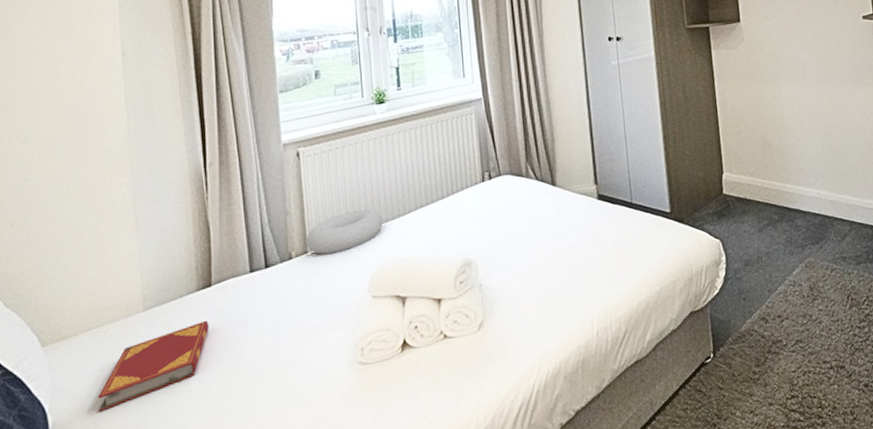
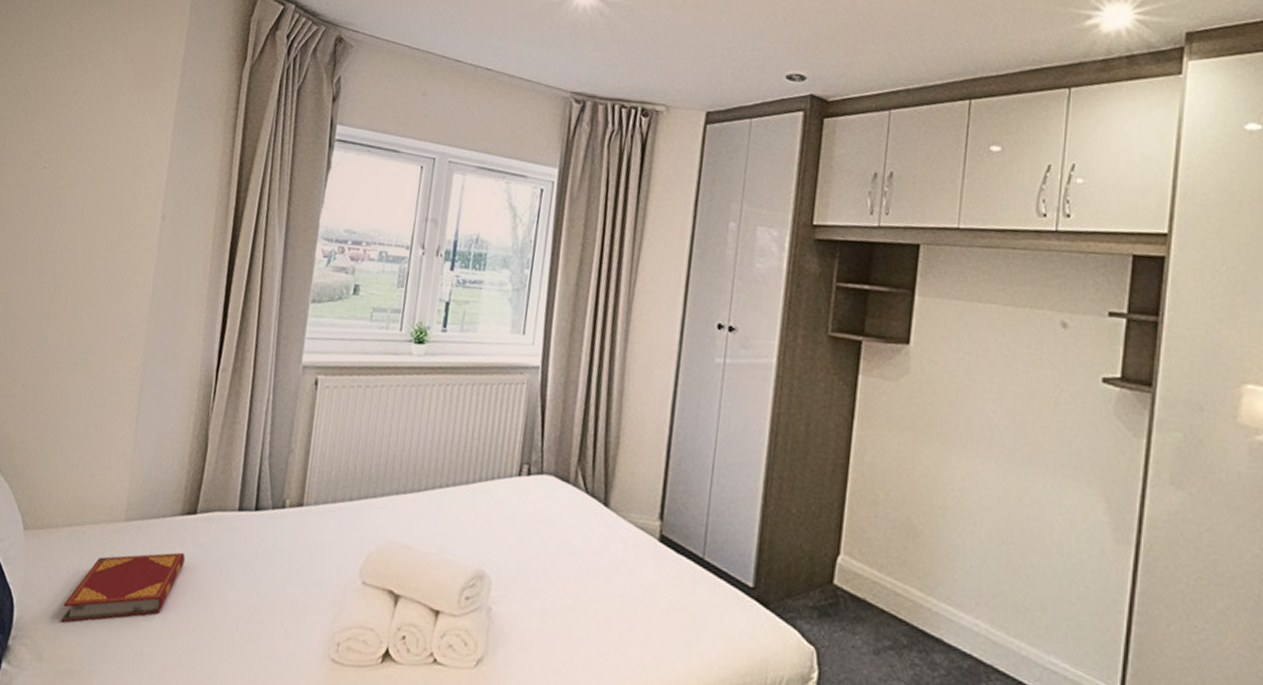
cushion: present [306,209,383,255] -> none [303,468,394,516]

